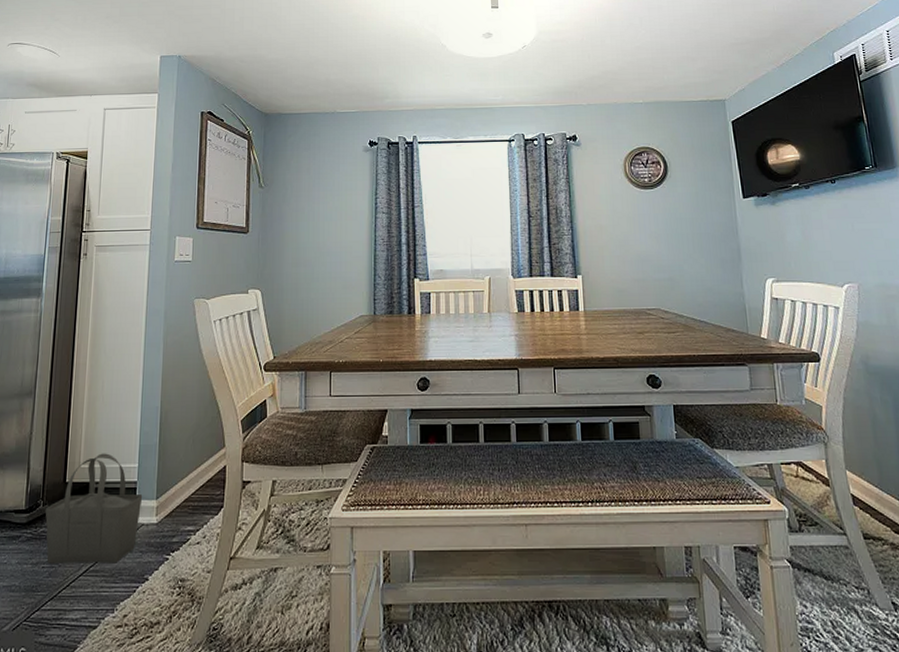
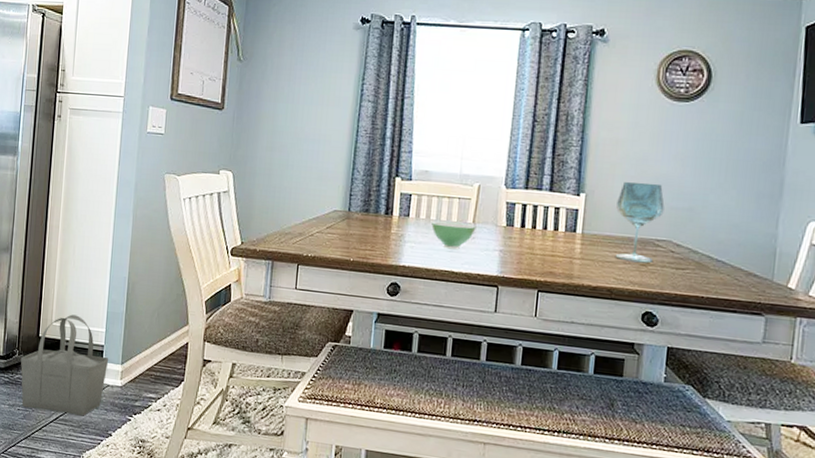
bowl: none [451,314,492,340] -> present [431,221,477,250]
wine glass: none [609,261,649,332] -> present [615,182,665,264]

